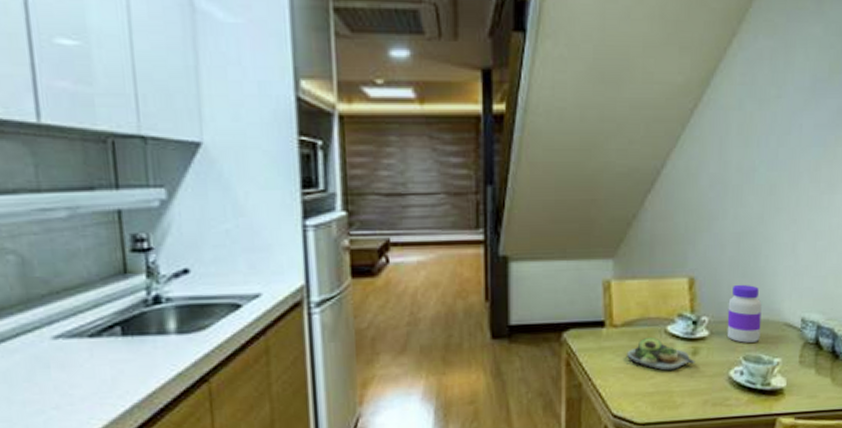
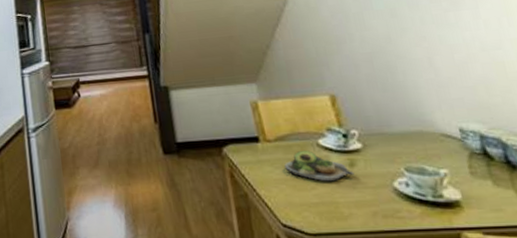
jar: present [726,284,762,343] -> none [374,98,419,154]

